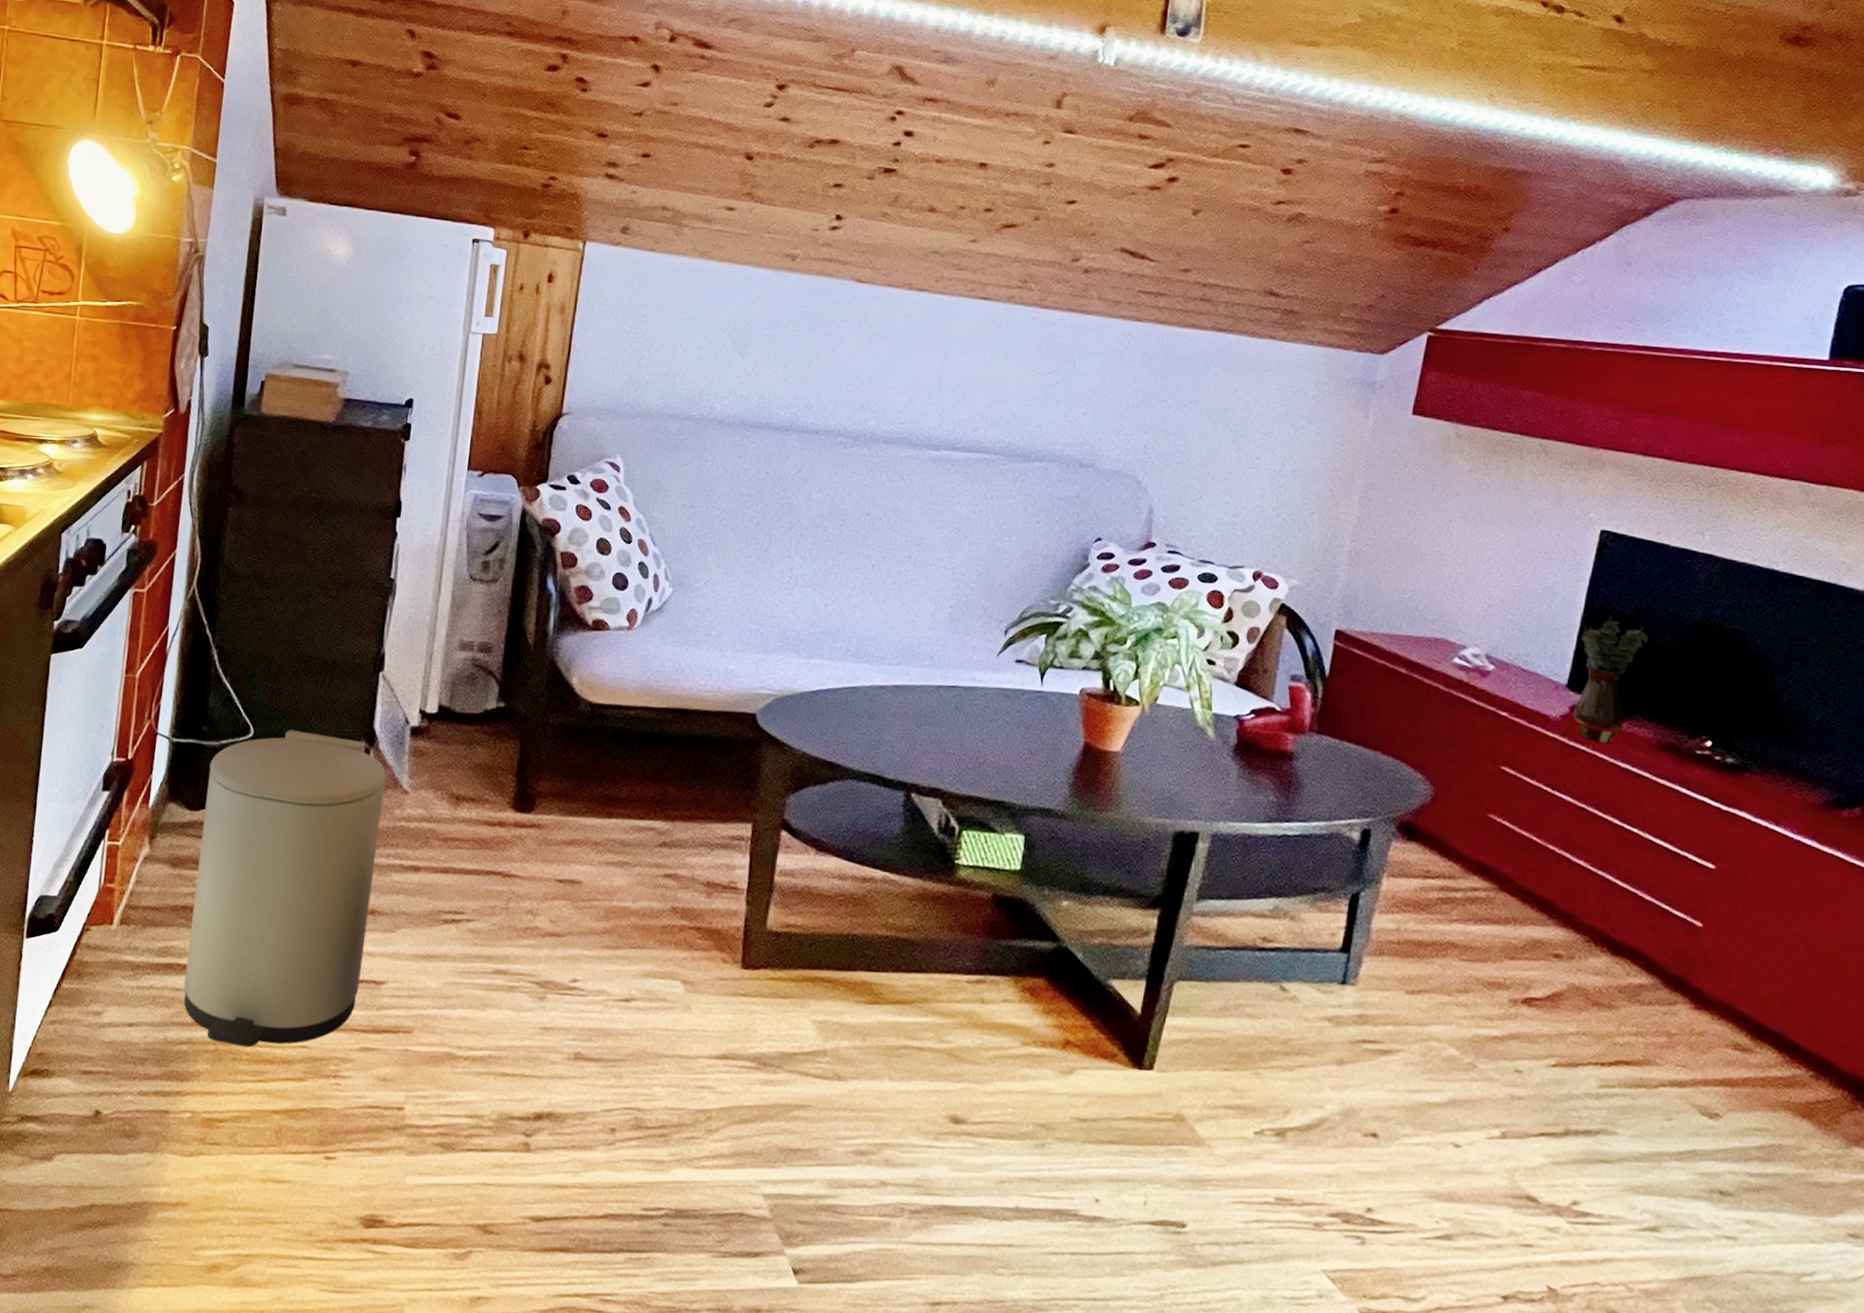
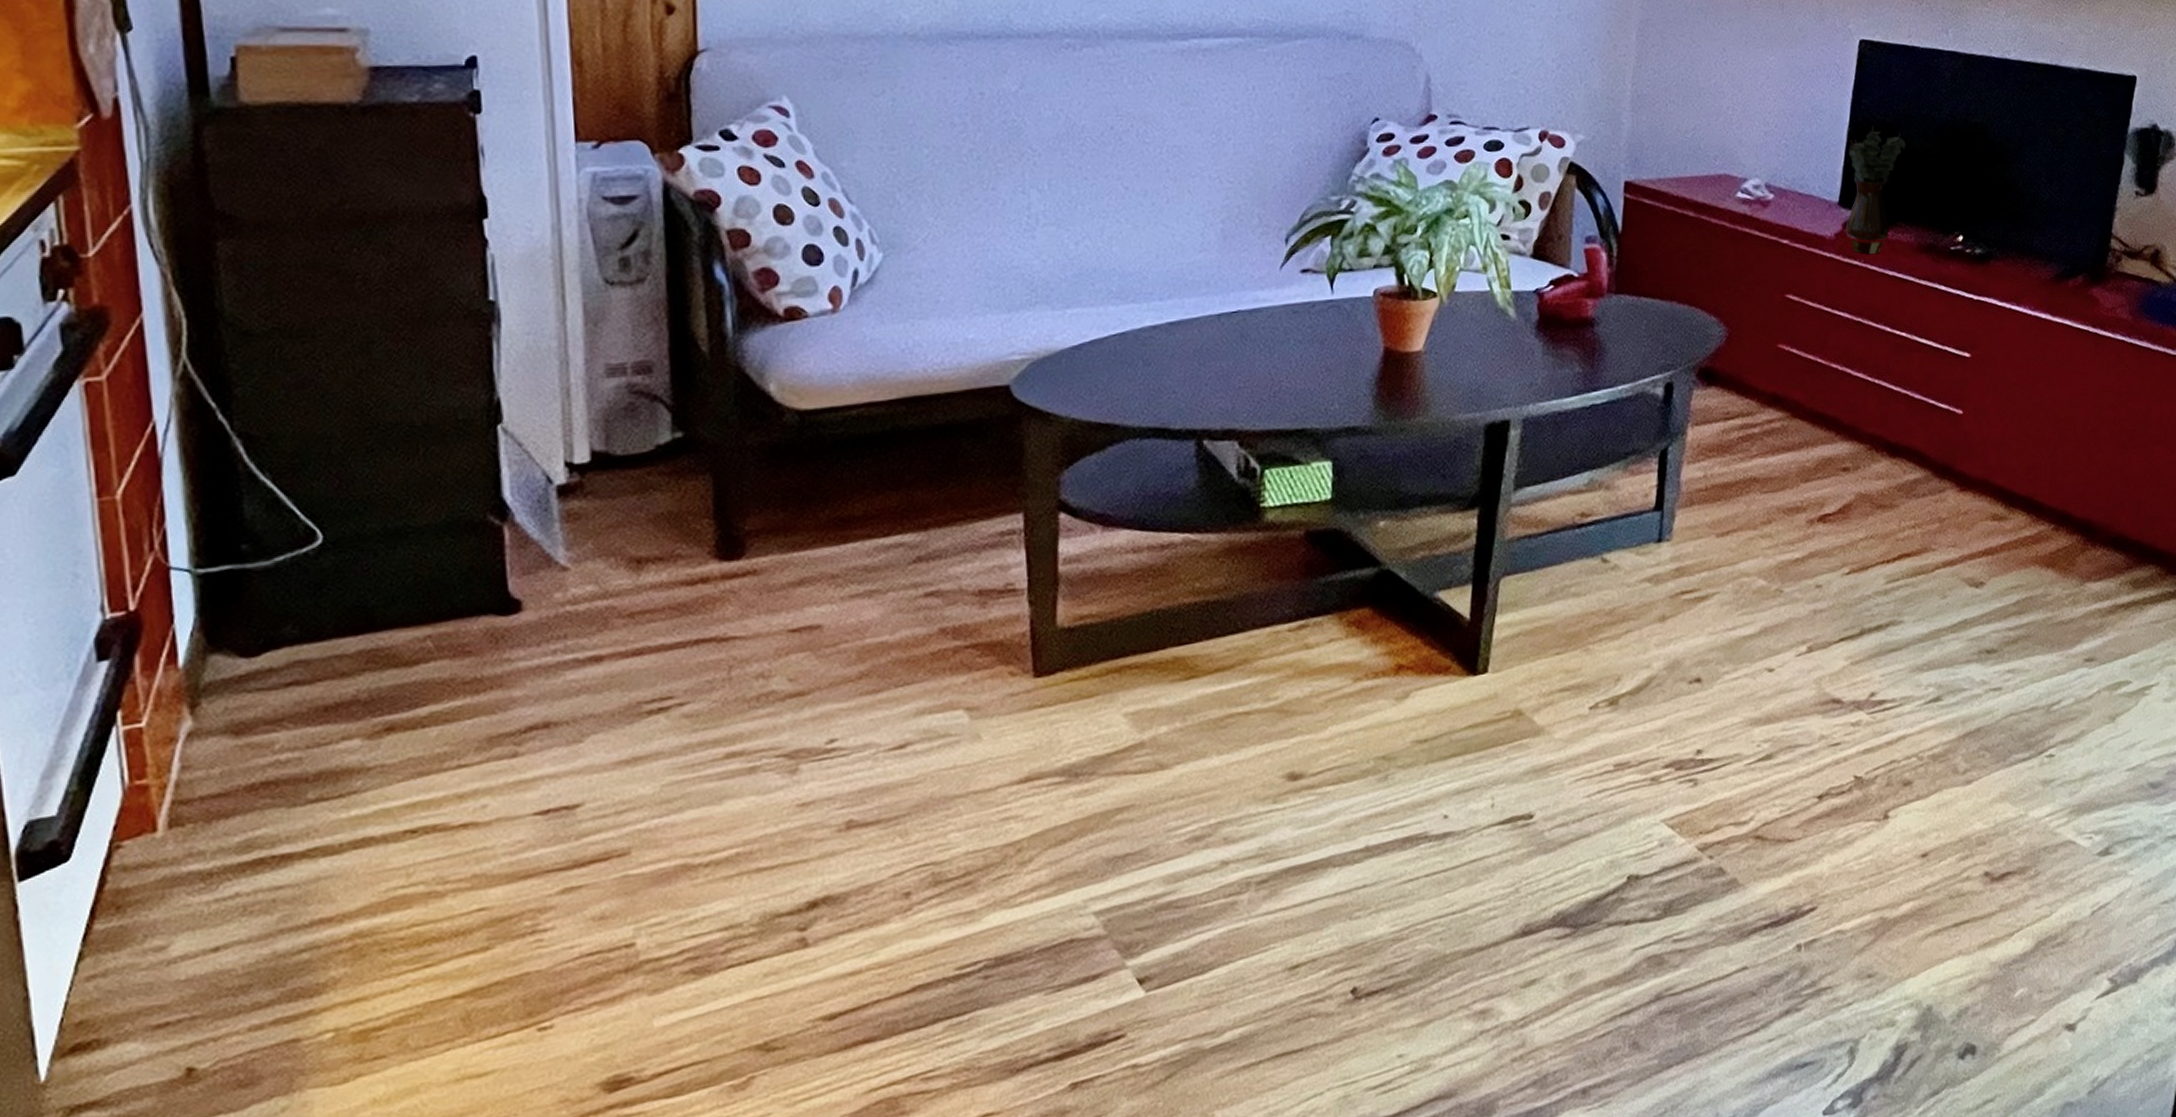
pedal bin: present [183,729,387,1048] -> none [263,518,546,937]

